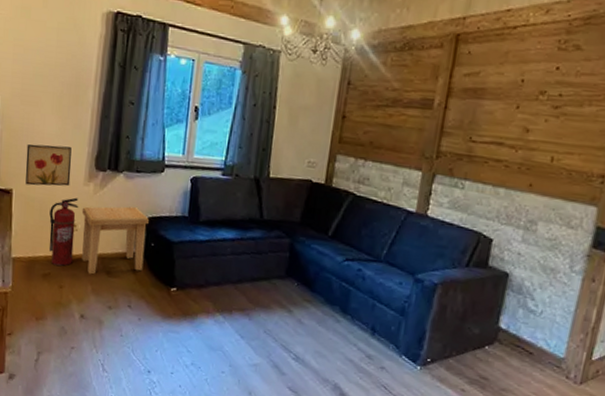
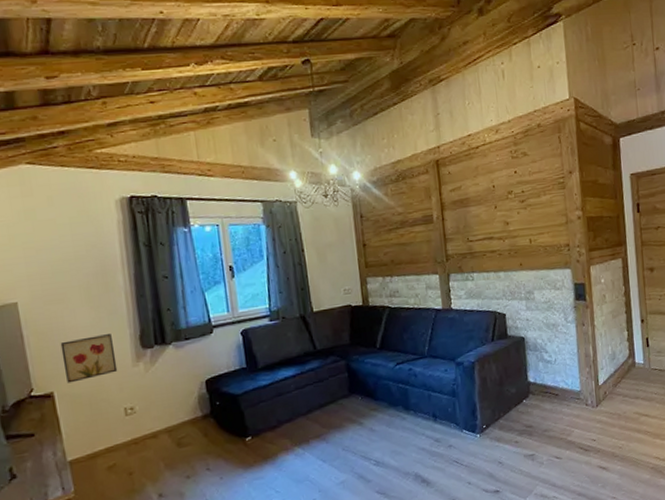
fire extinguisher: present [48,197,79,266] -> none [101,381,138,455]
side table: present [81,206,149,275] -> none [136,373,214,452]

